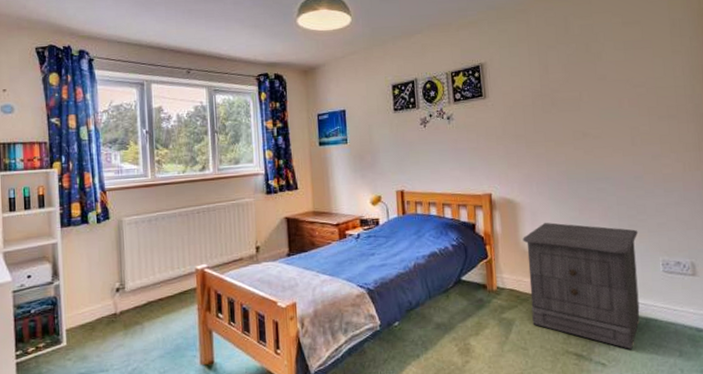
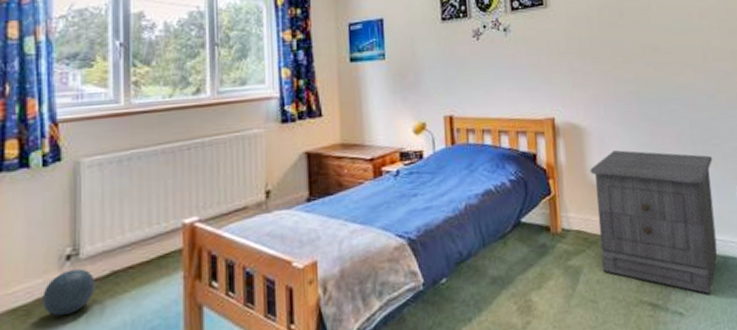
ball: none [101,298,137,332] -> present [42,268,95,317]

